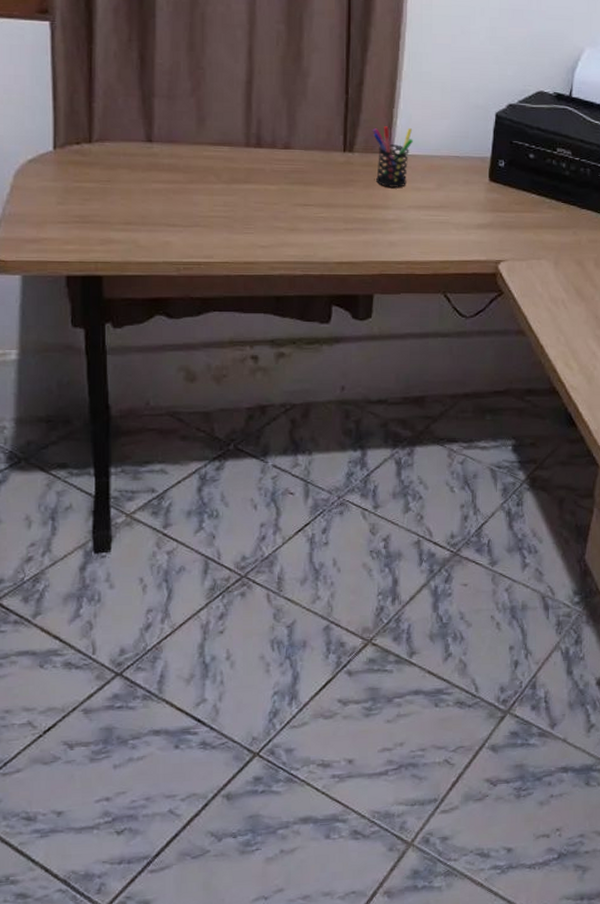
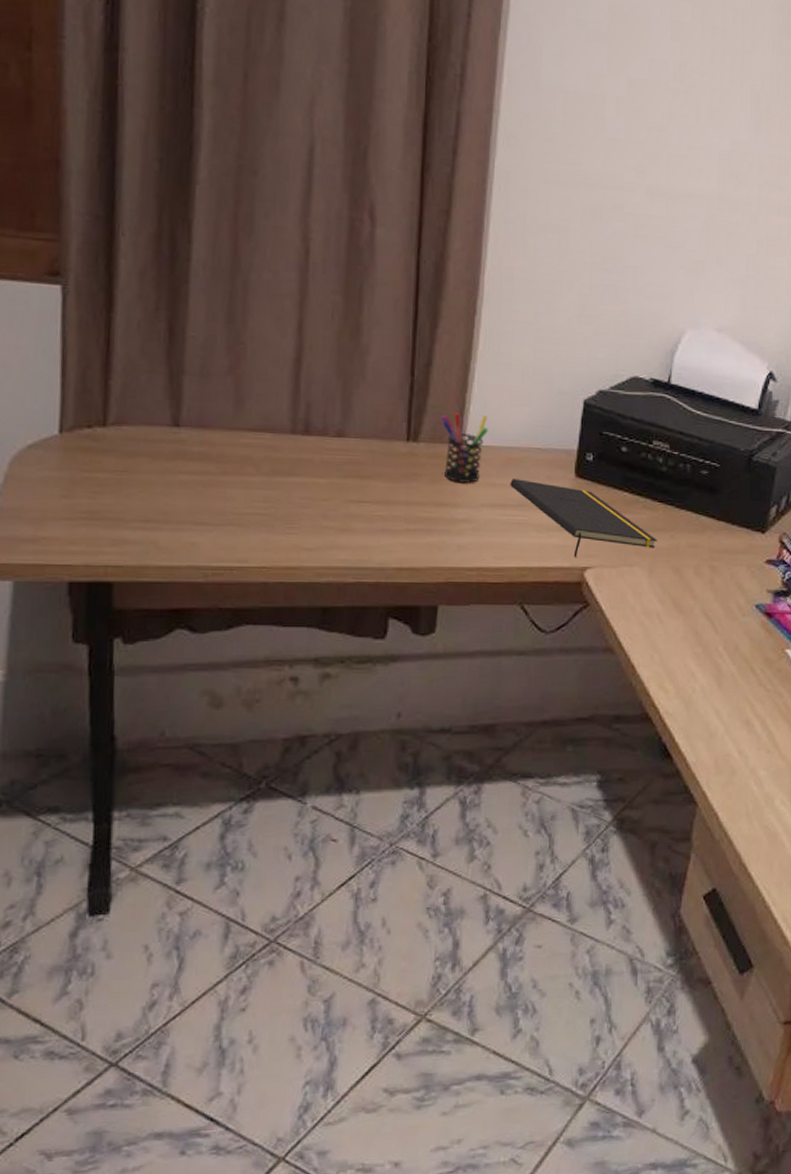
notepad: none [433,184,562,252] -> present [510,479,658,557]

